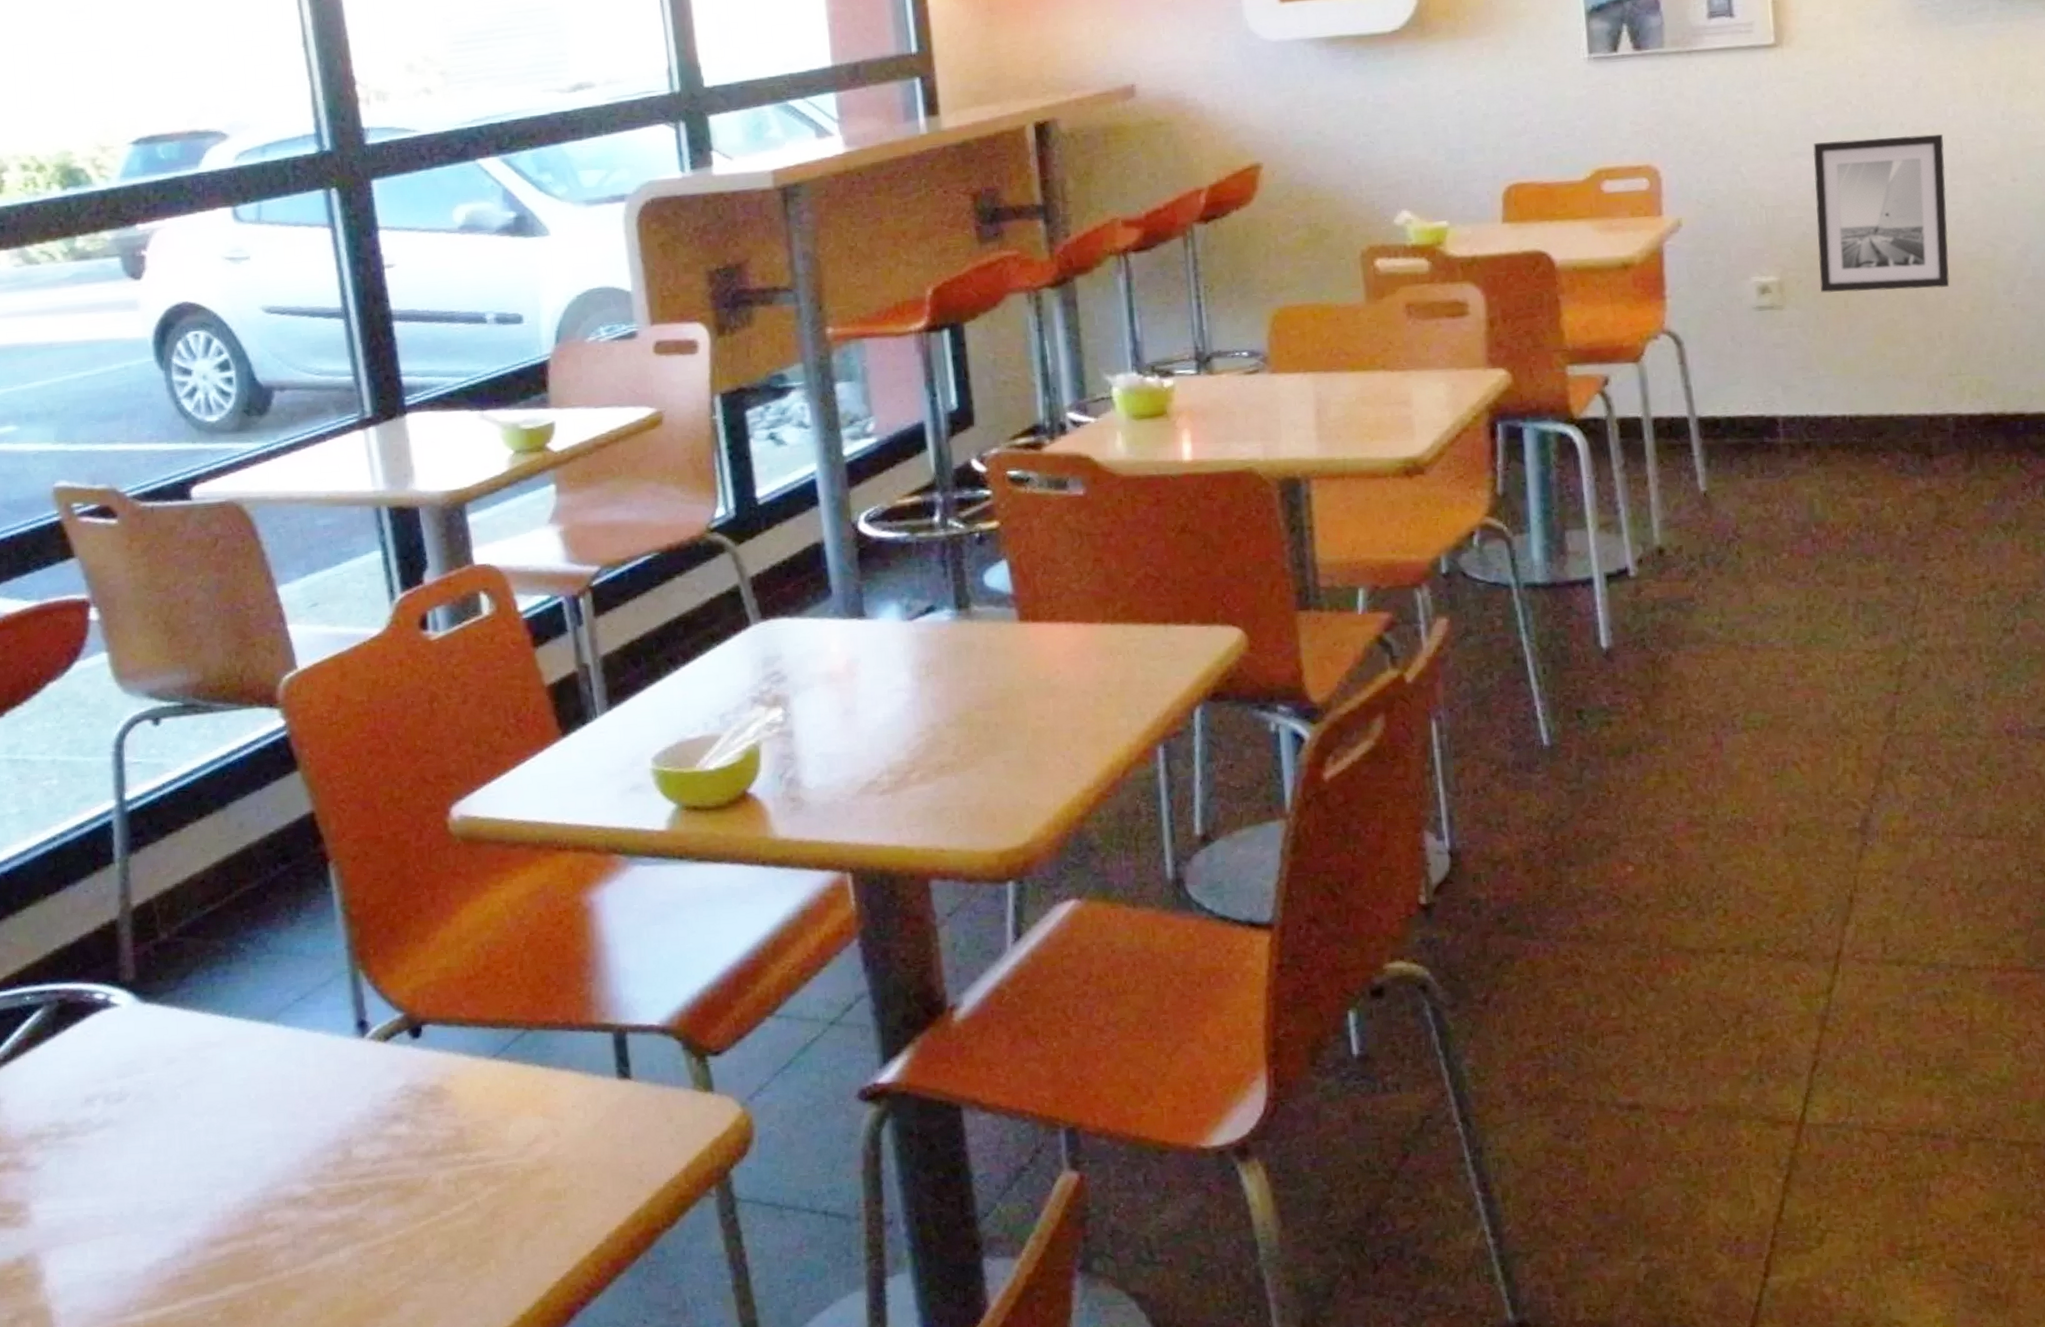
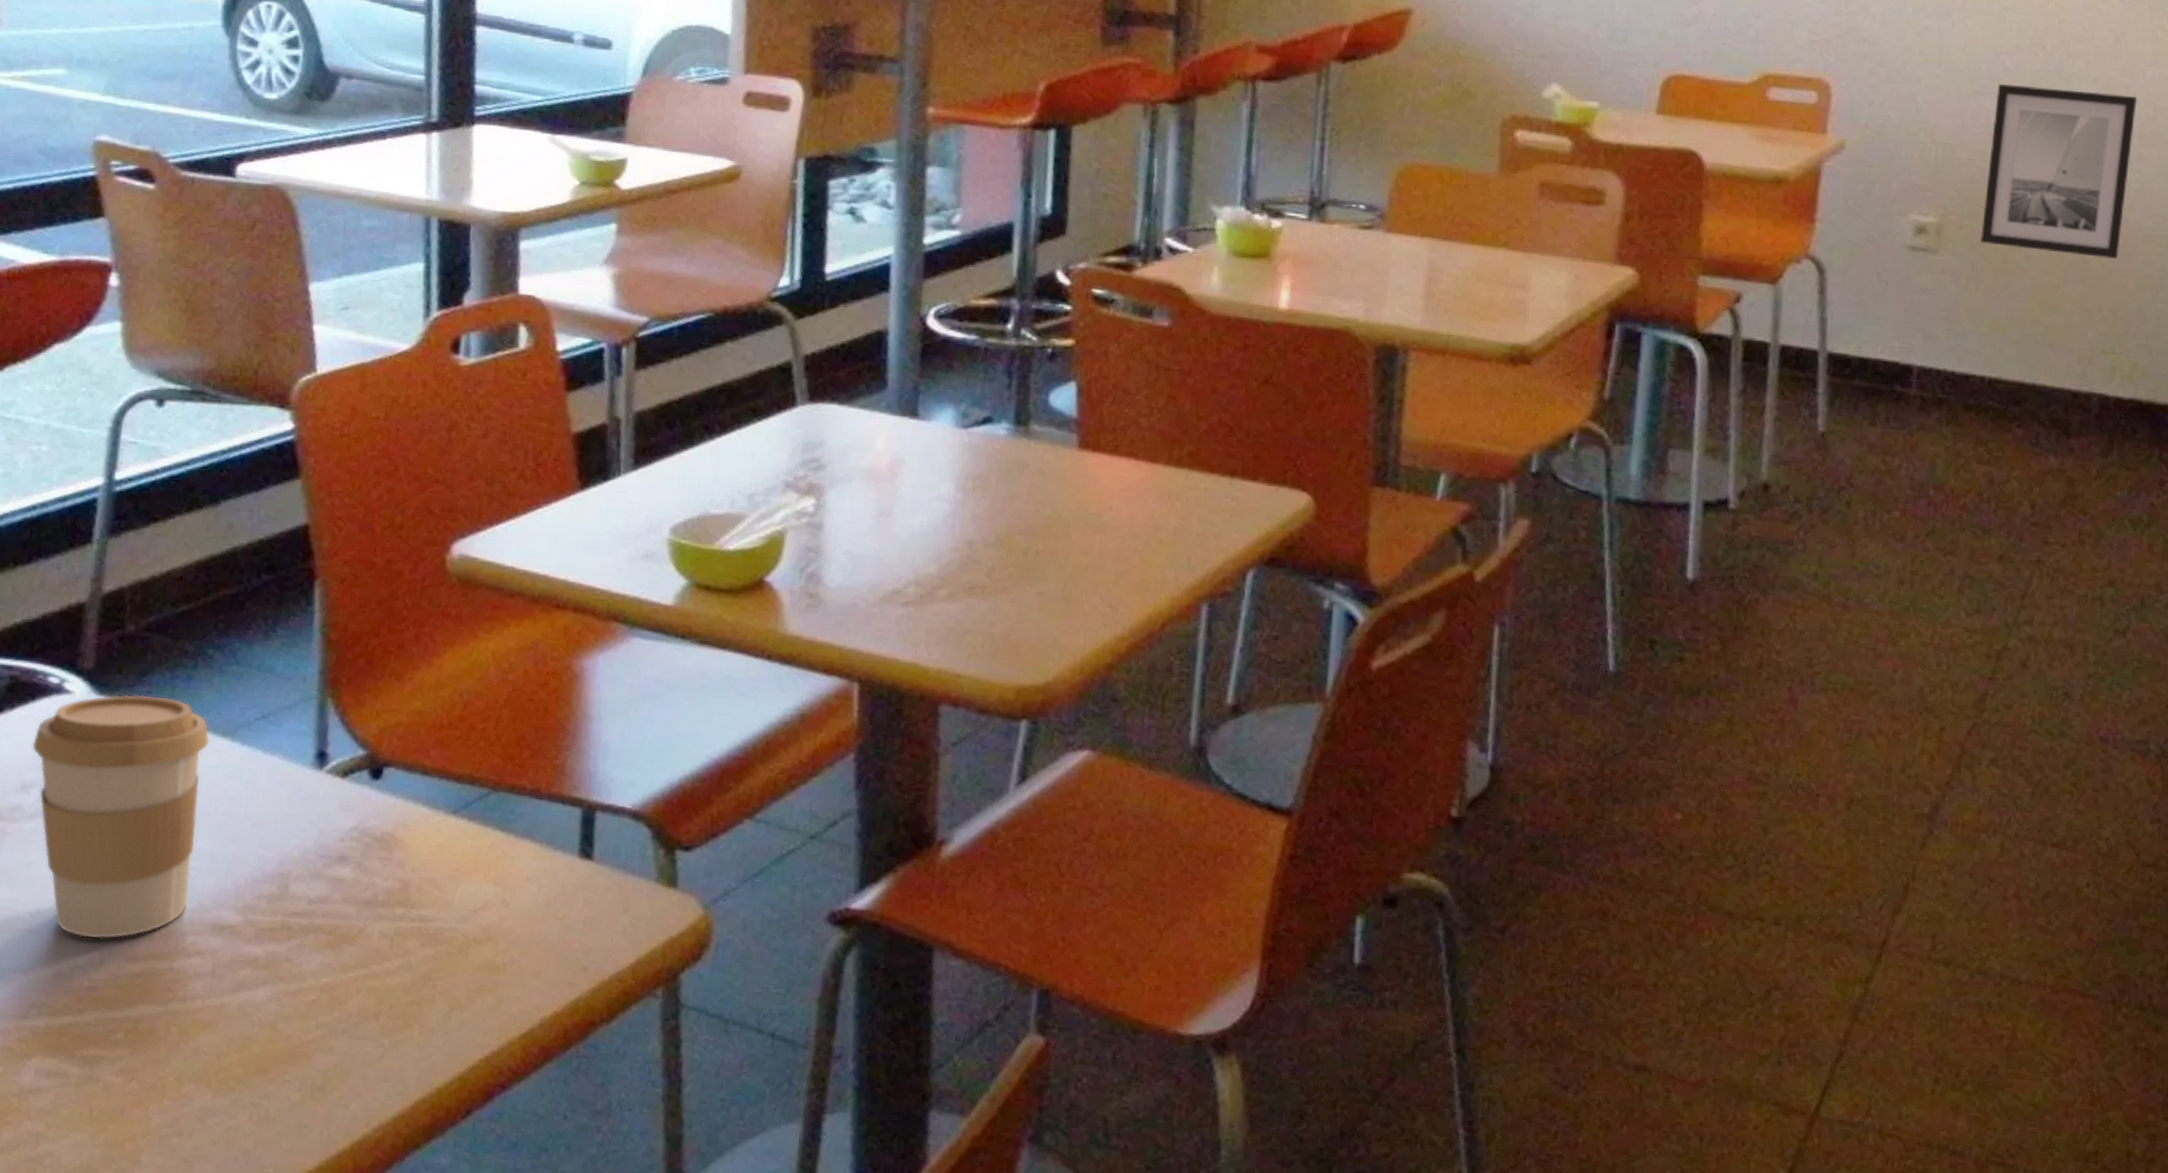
coffee cup: none [89,994,260,1232] -> present [32,694,210,939]

